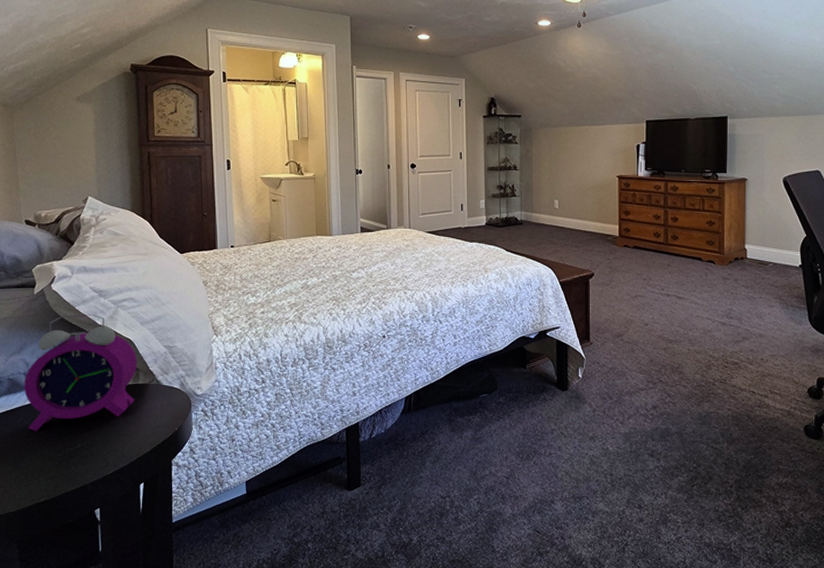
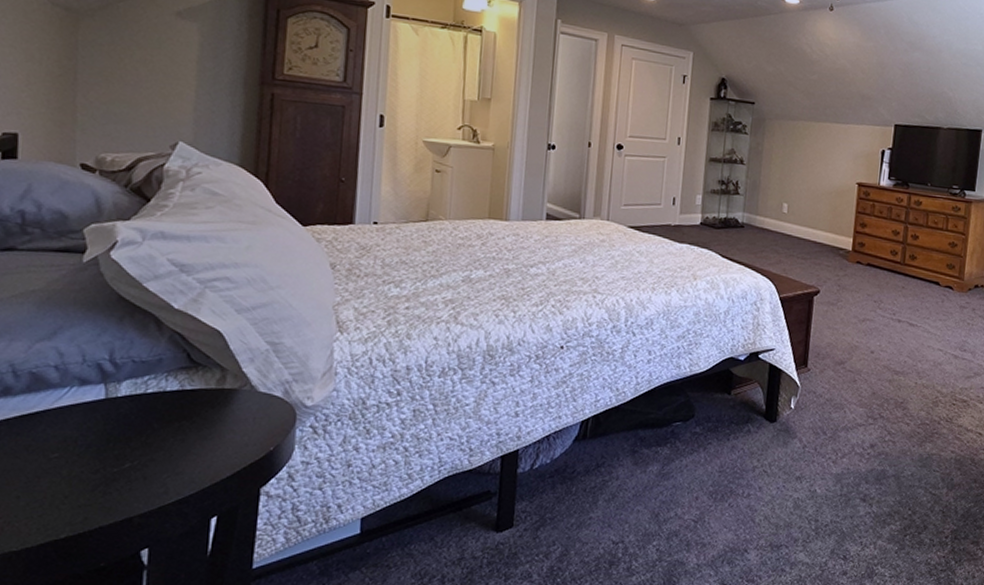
alarm clock: present [24,314,137,432] -> none [52,293,226,445]

